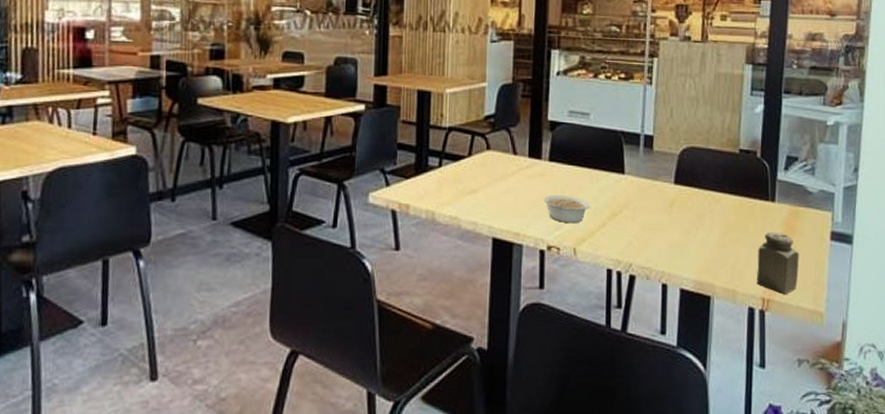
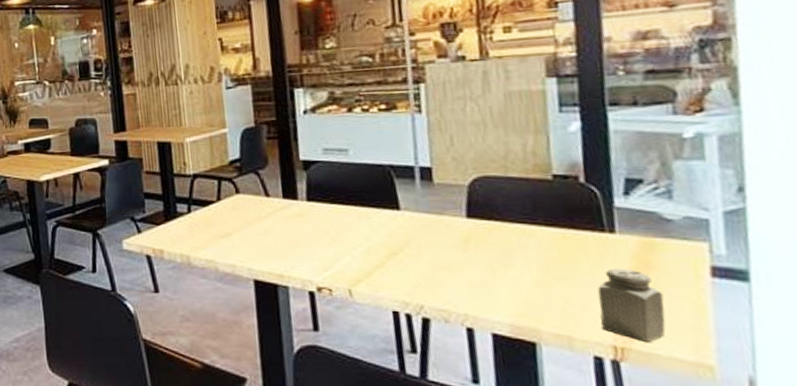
legume: present [543,194,591,222] -> none [305,234,363,263]

